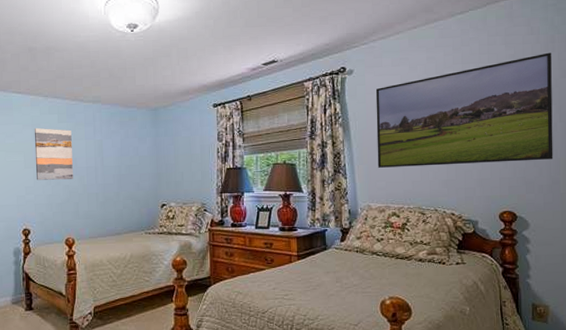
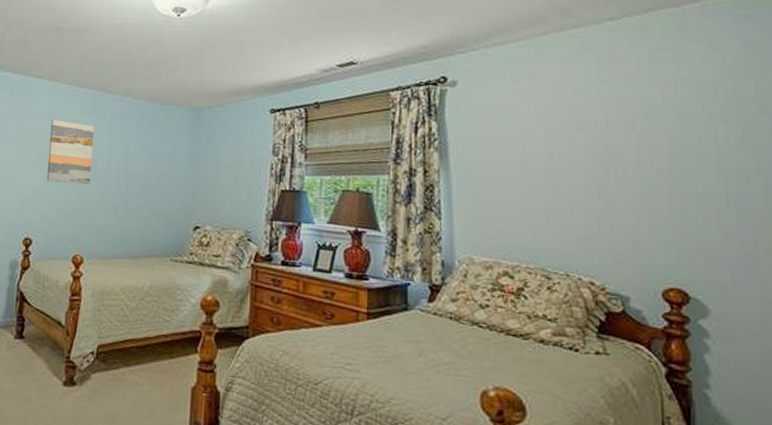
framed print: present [375,52,553,168] -> none [485,78,747,223]

